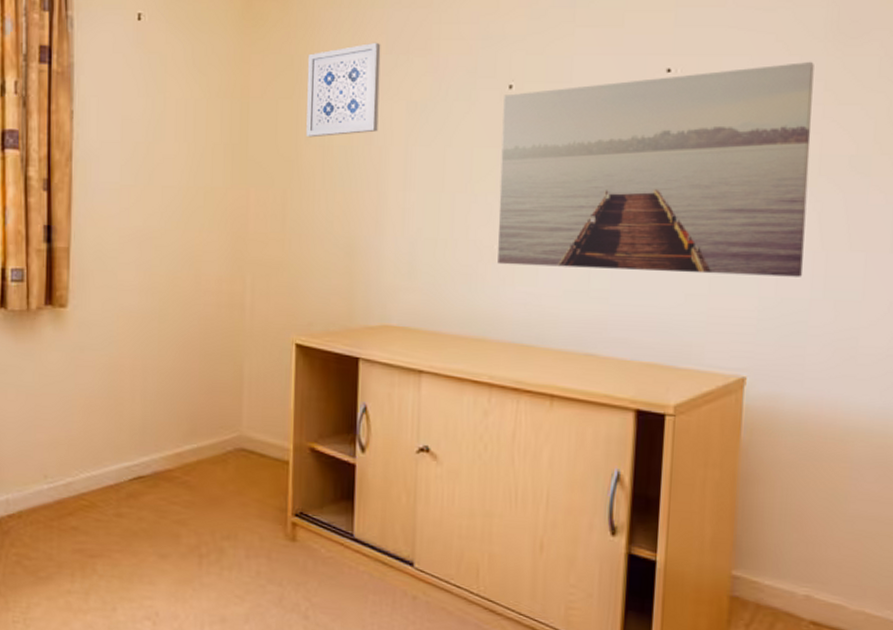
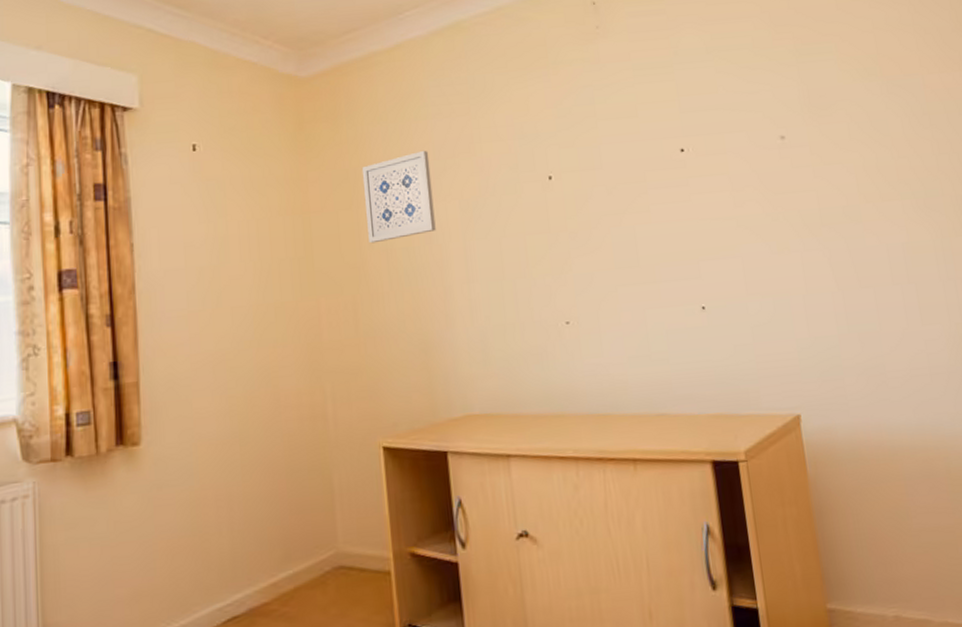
wall art: present [497,61,814,277] -> none [546,131,828,341]

